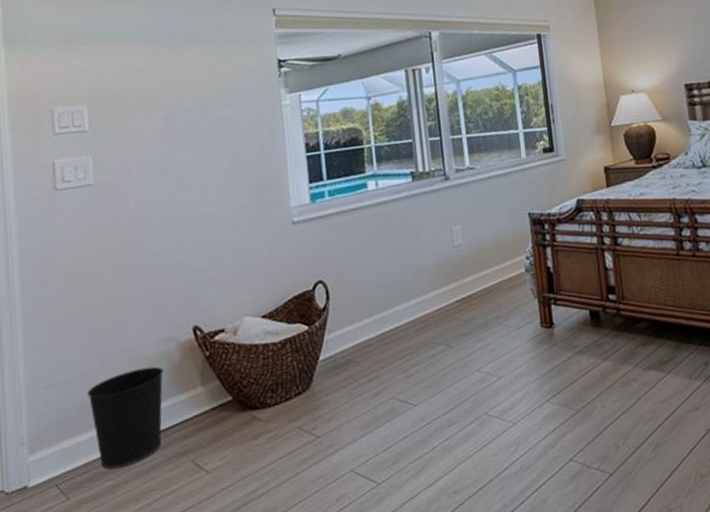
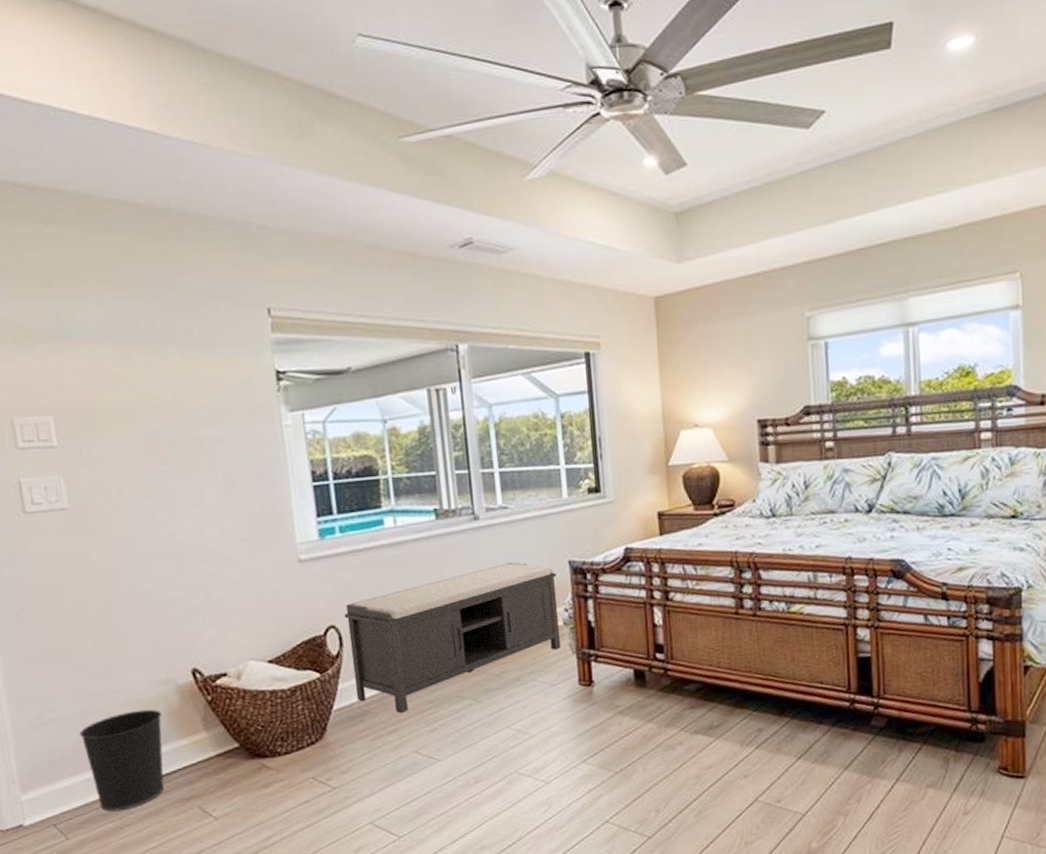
bench: none [331,216,524,361] -> present [344,562,562,713]

